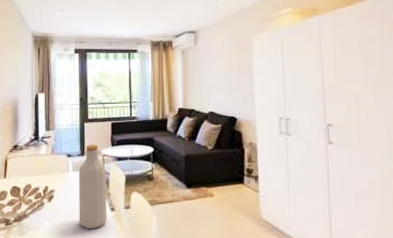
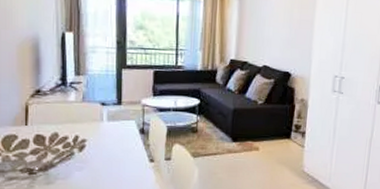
bottle: present [78,144,107,230] -> none [114,93,147,180]

